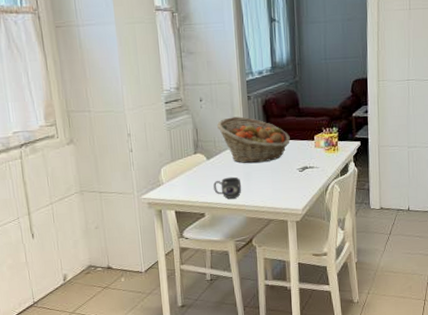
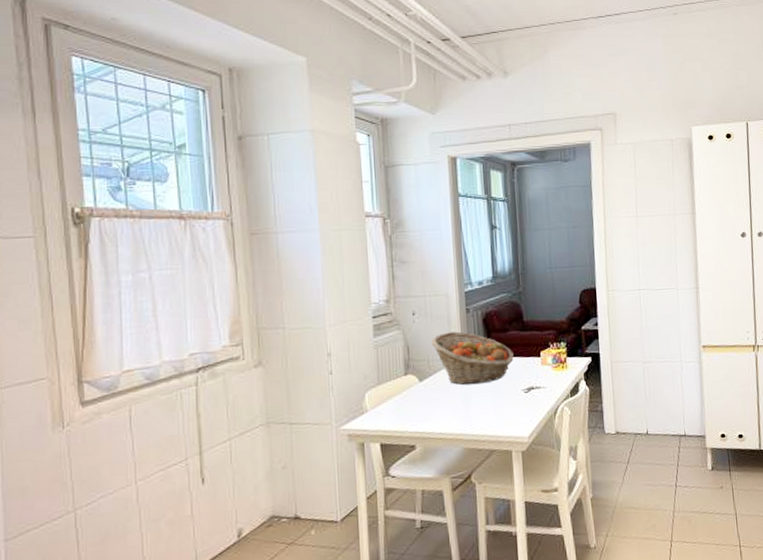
mug: present [213,176,242,199] -> none [426,400,459,427]

